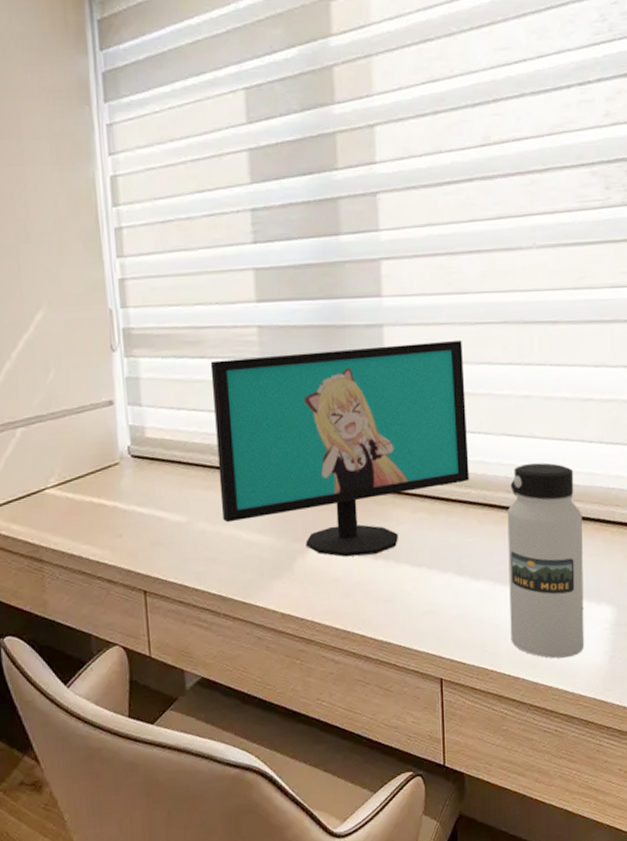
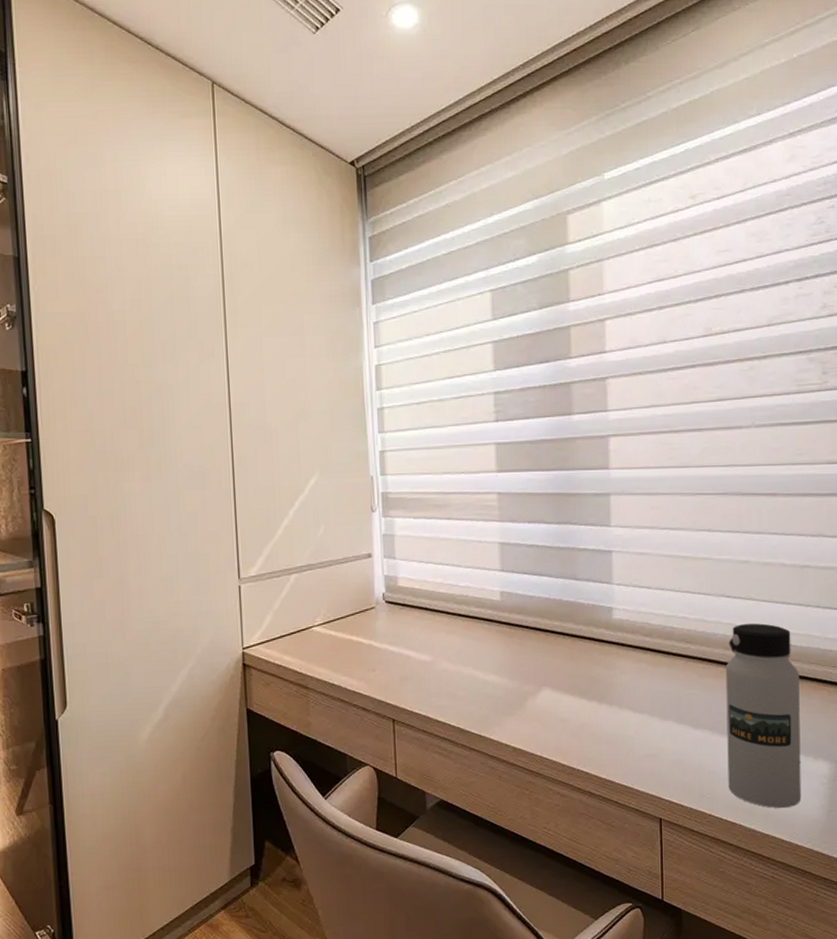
computer monitor: present [210,341,469,557] -> none [455,509,689,700]

